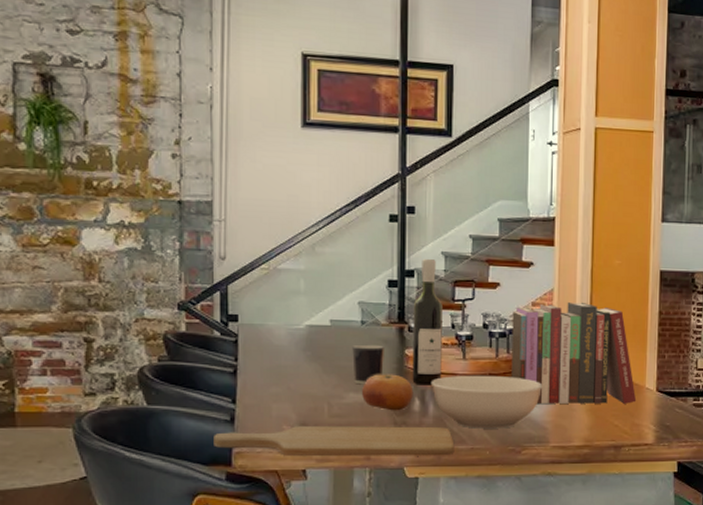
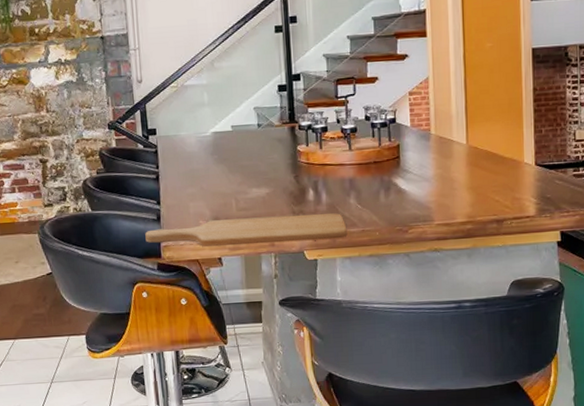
mug: present [352,344,385,385] -> none [252,144,280,181]
fruit: present [361,374,414,411] -> none [262,169,308,202]
bottle: present [412,259,442,385] -> none [301,62,331,177]
bowl: present [430,375,543,429] -> none [322,162,425,213]
books: present [511,302,637,404] -> none [391,86,516,186]

